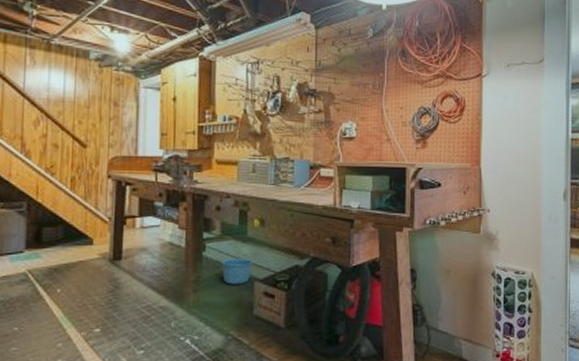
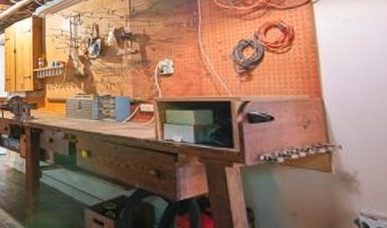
bowl: present [221,257,253,285] -> none [55,184,83,210]

